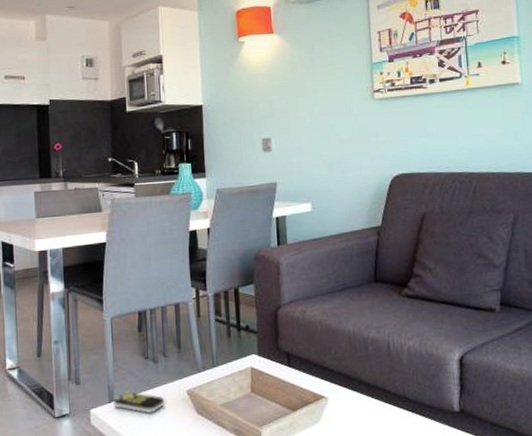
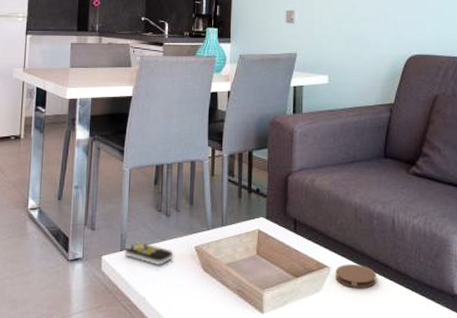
coaster: none [333,392,376,416] -> present [336,264,377,289]

